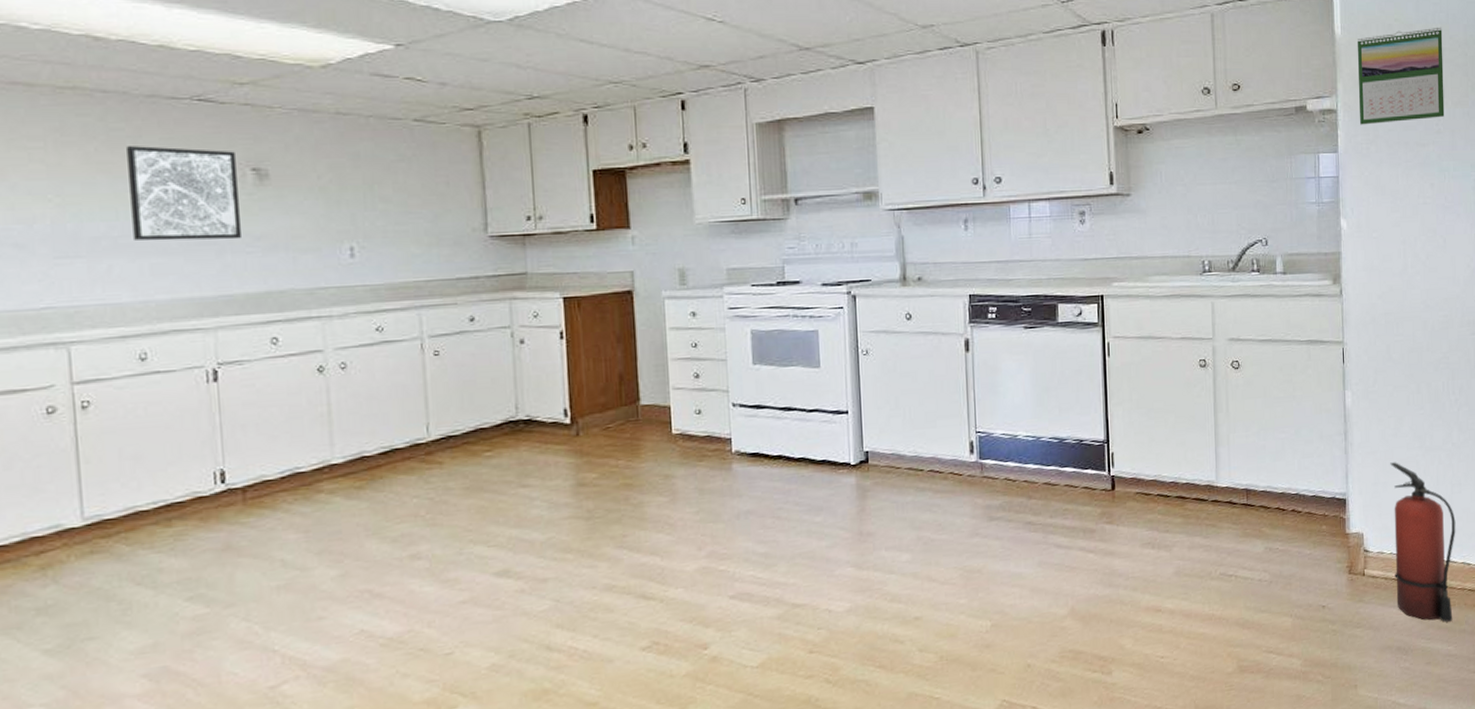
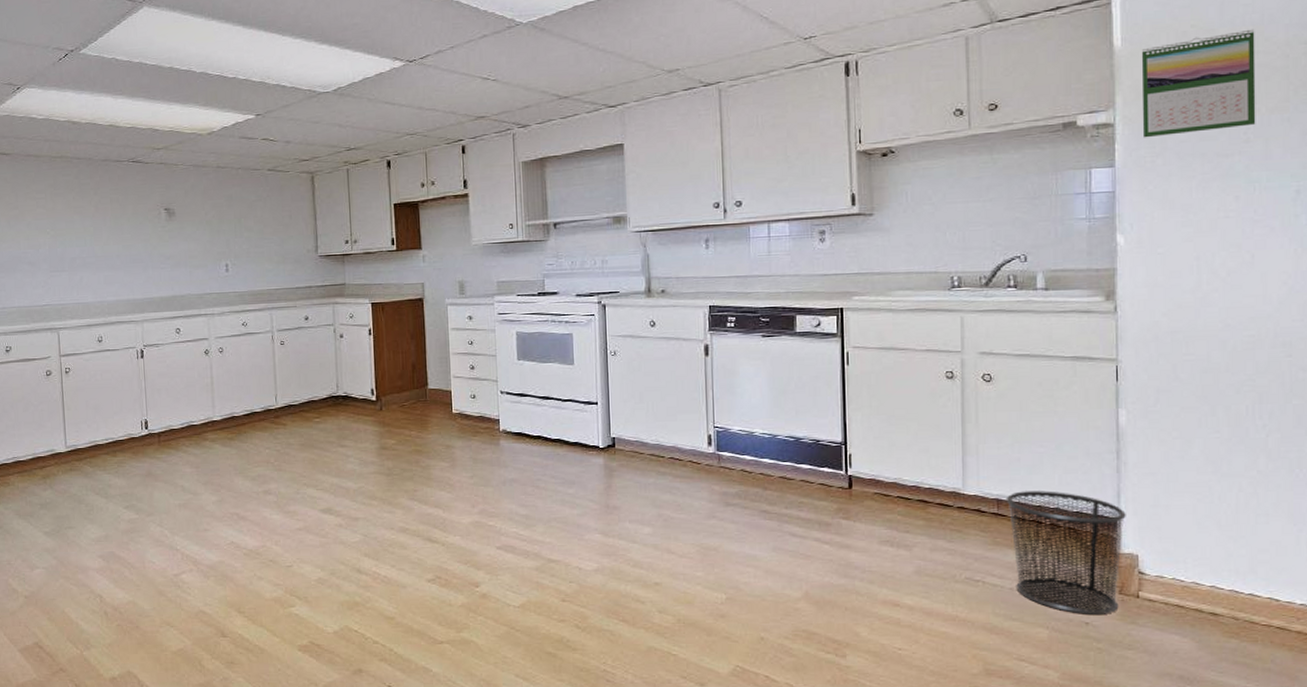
wall art: present [127,146,243,241] -> none [91,195,159,260]
trash can: none [1254,476,1353,598] -> present [1006,491,1126,614]
fire extinguisher: present [1390,462,1456,622] -> none [1174,485,1261,658]

